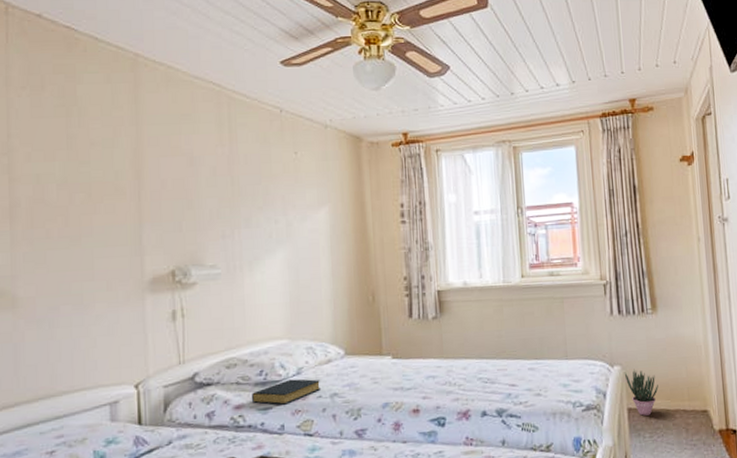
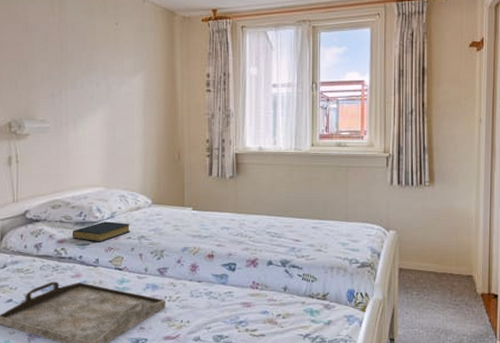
potted plant: present [624,368,659,416] -> none [398,234,429,276]

